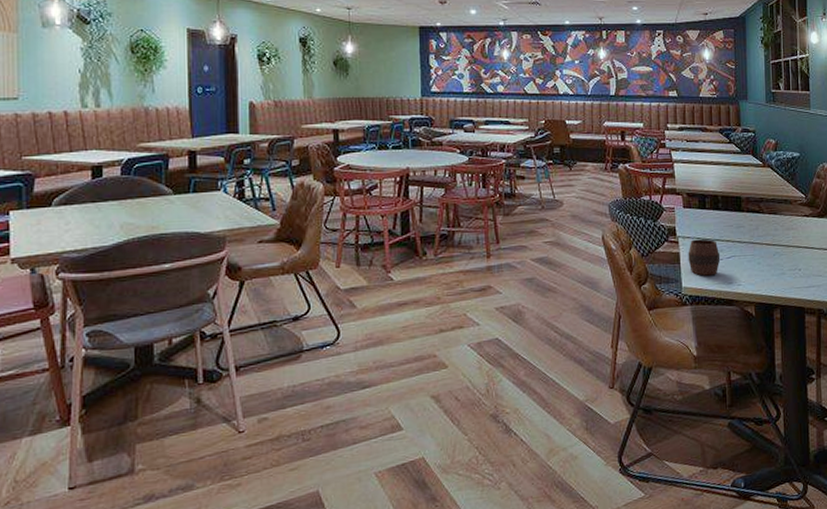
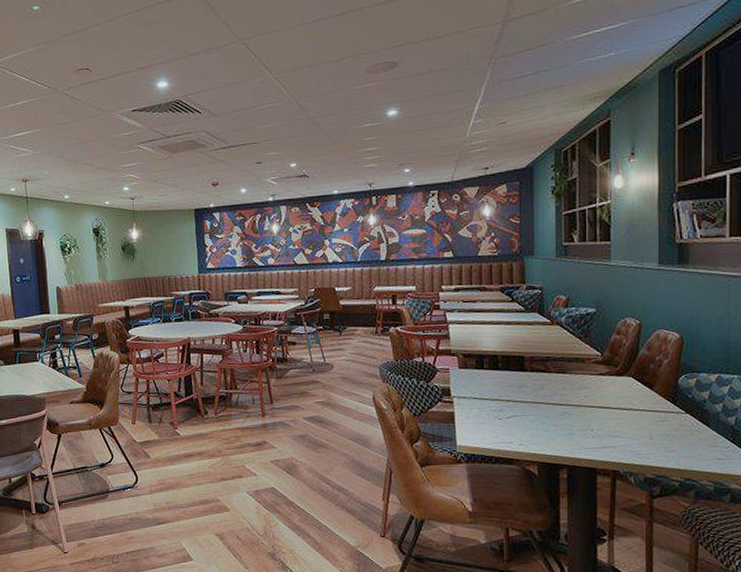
cup: present [688,239,721,276] -> none [463,398,500,435]

